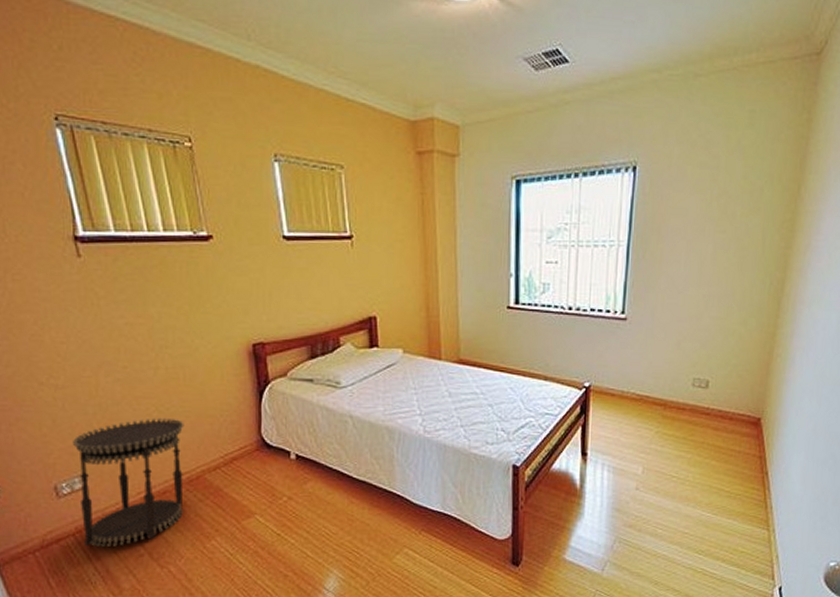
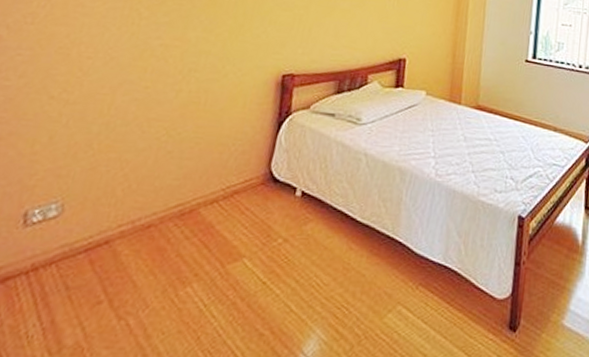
side table: present [72,417,184,547] -> none [36,142,193,290]

